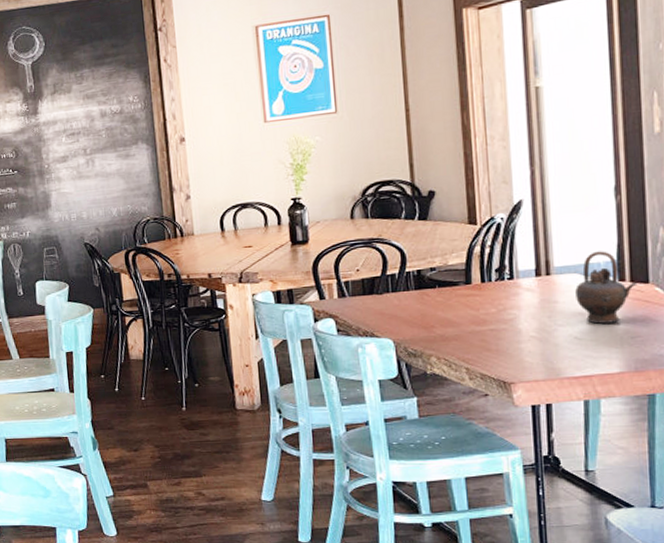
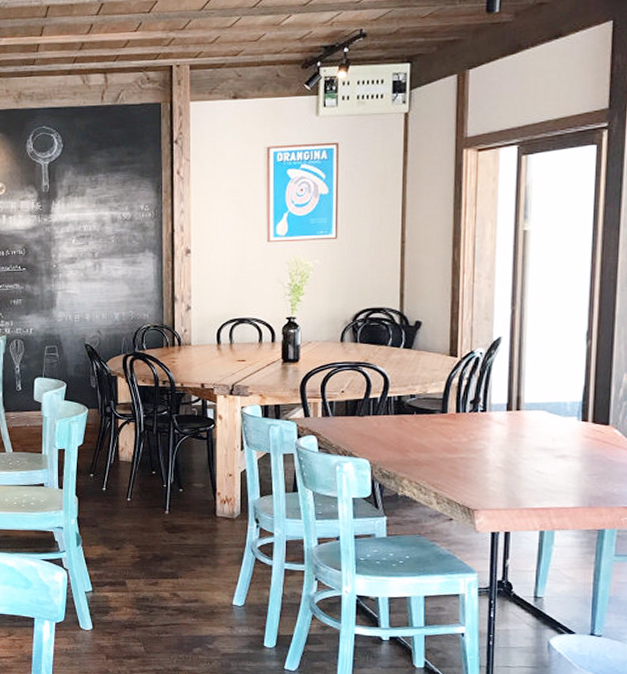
teapot: present [575,251,638,324] -> none [541,391,599,460]

